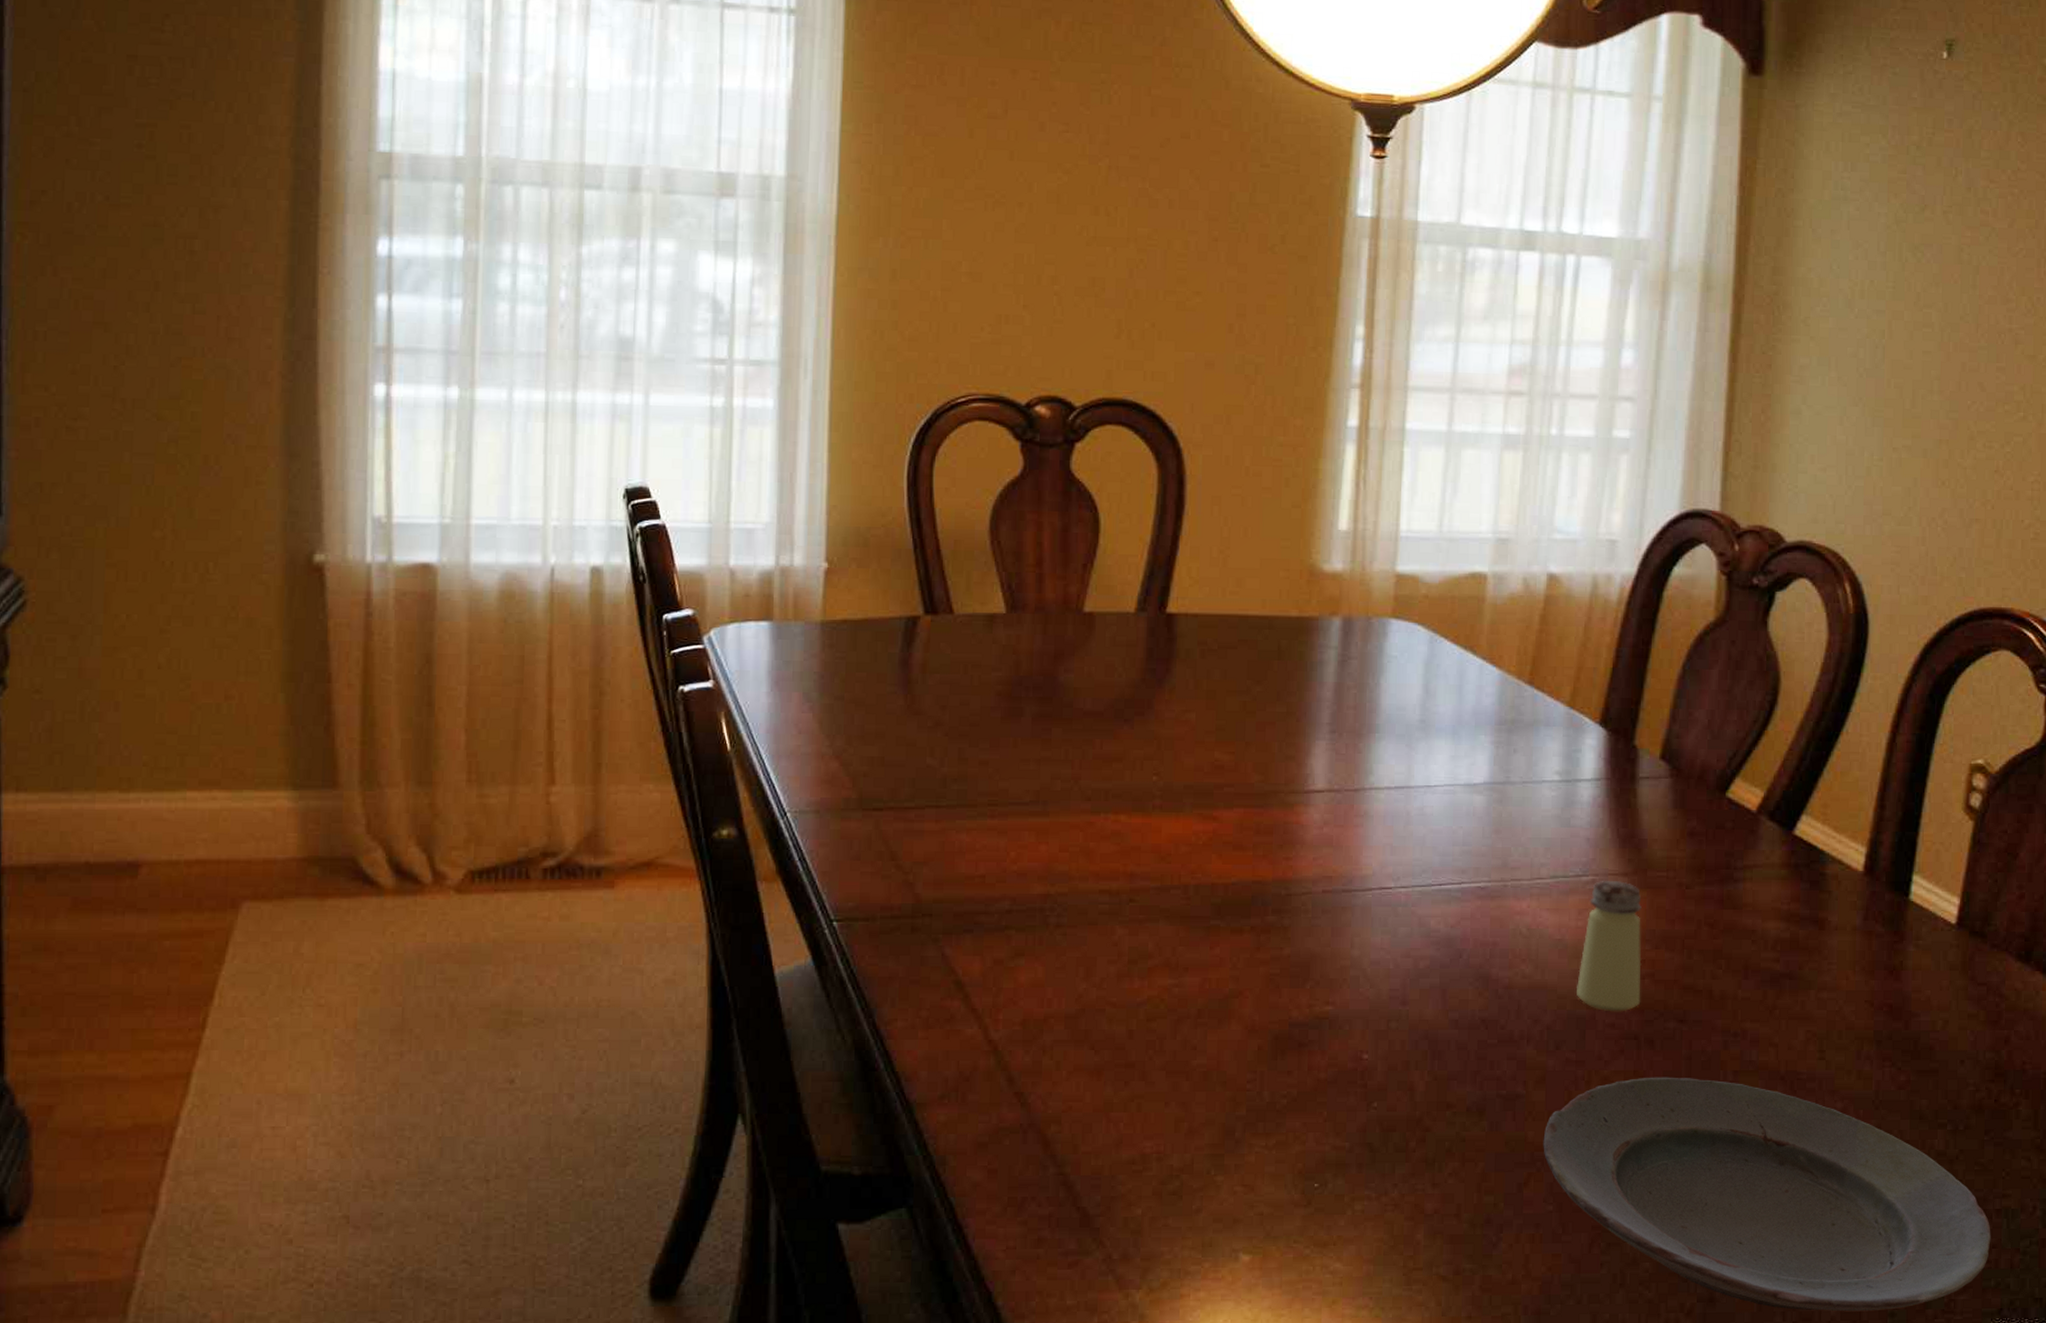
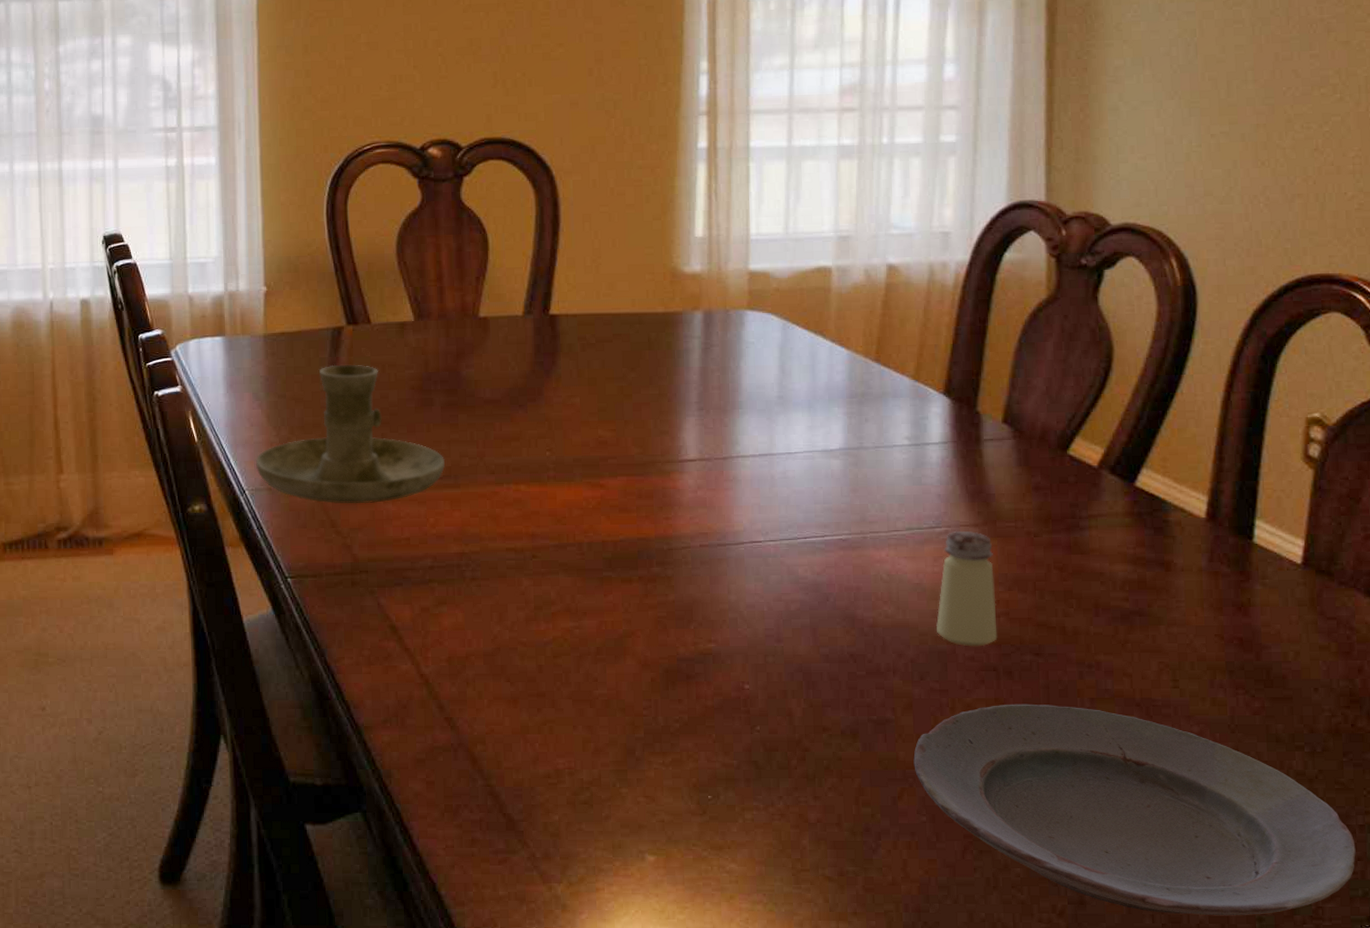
candle holder: none [801,662,1032,833] -> present [255,364,445,504]

